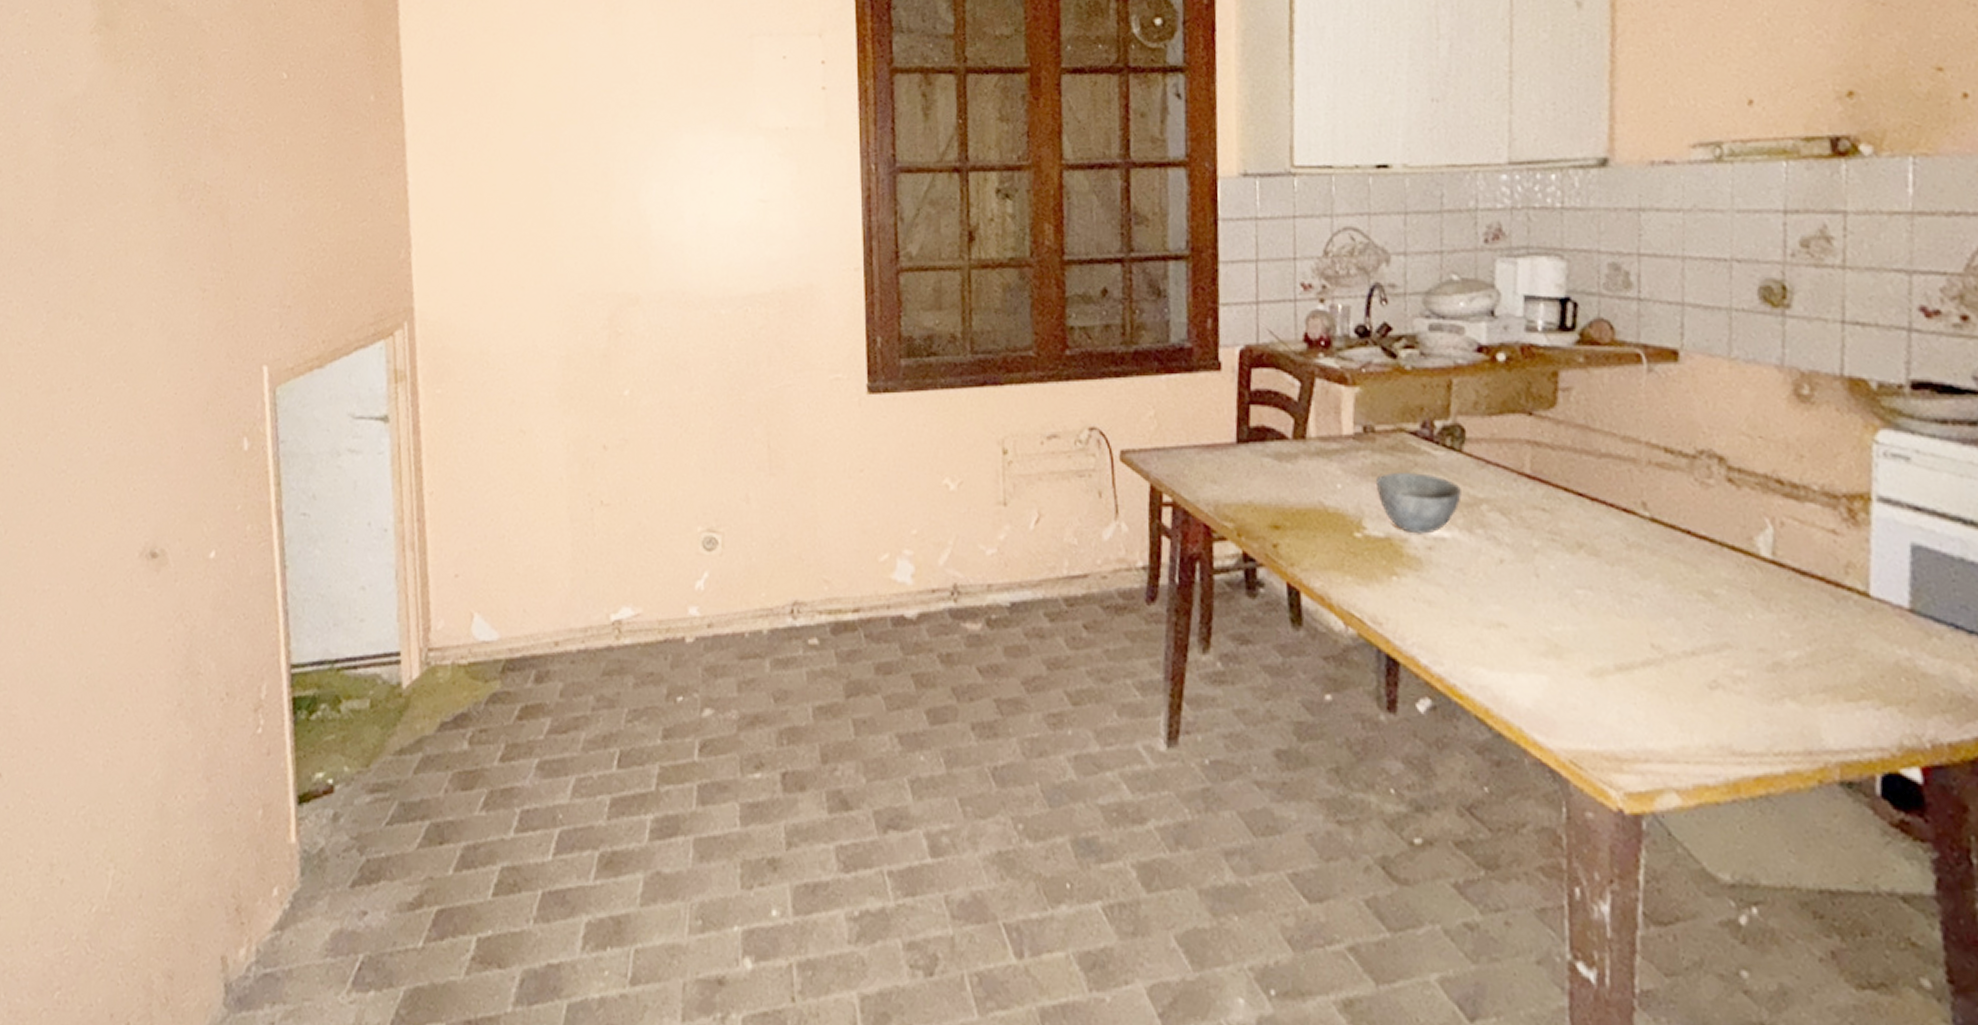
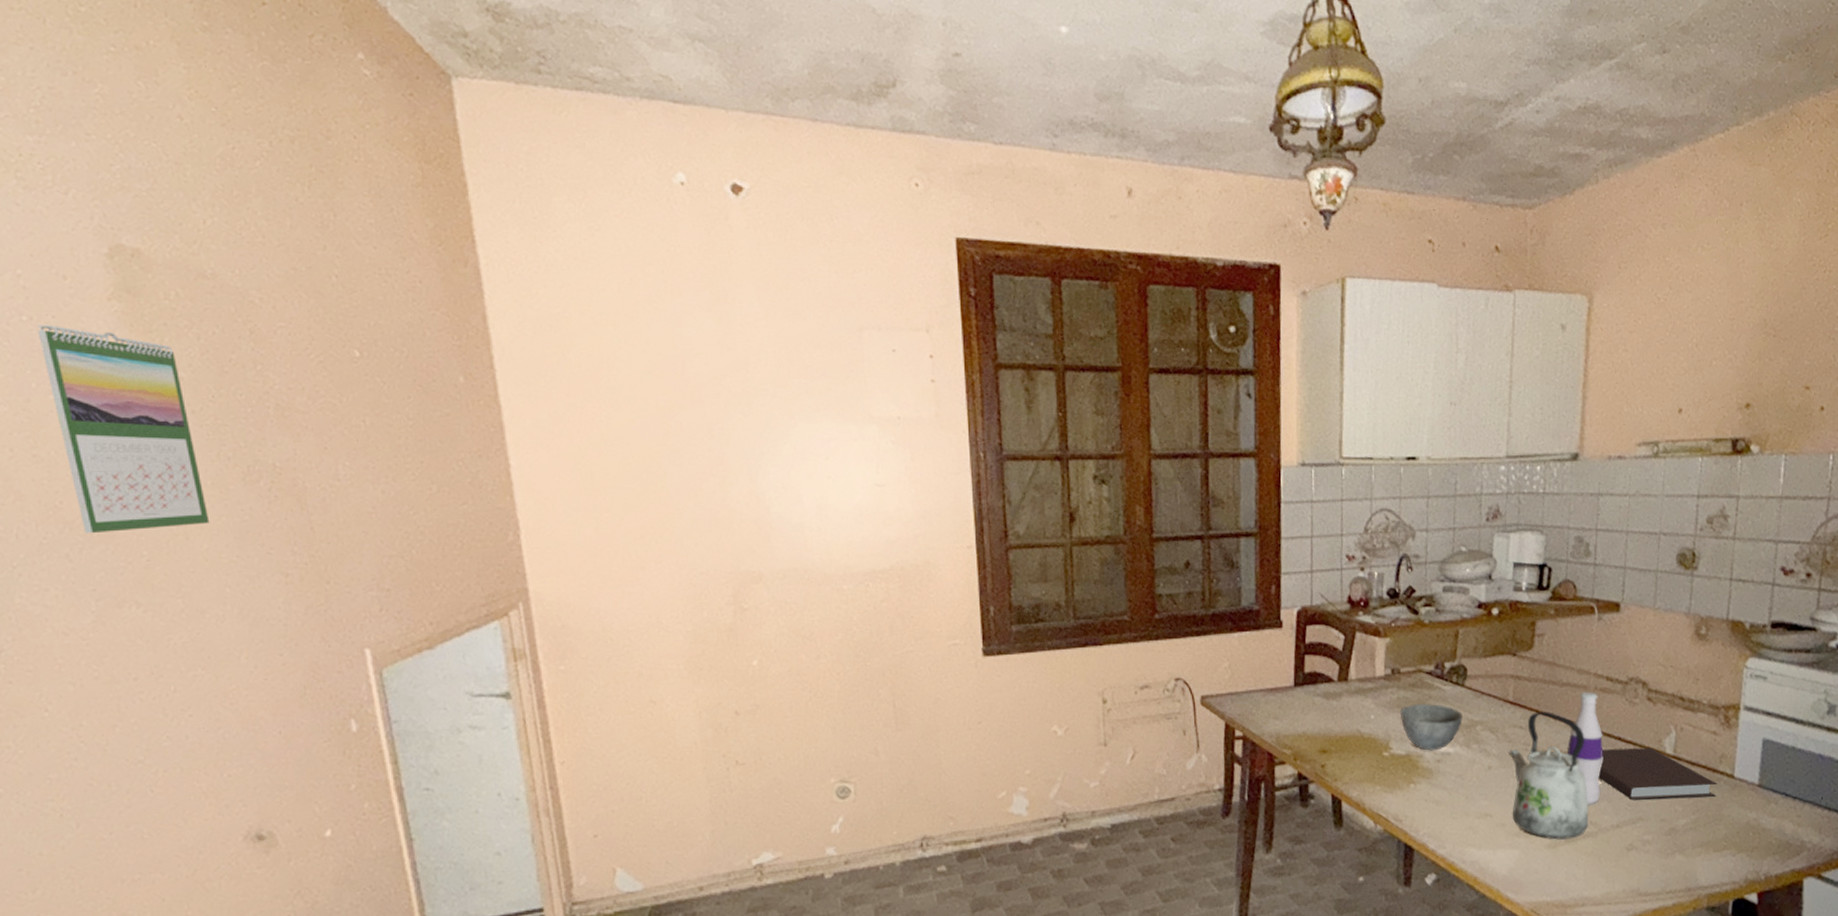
calendar: none [33,57,147,249] -> present [37,324,210,534]
kettle: none [1527,489,1650,666] -> present [1509,711,1589,840]
bottle: none [1611,466,1666,620] -> present [1566,691,1603,804]
notebook: none [1659,546,1844,622] -> present [1598,747,1718,801]

